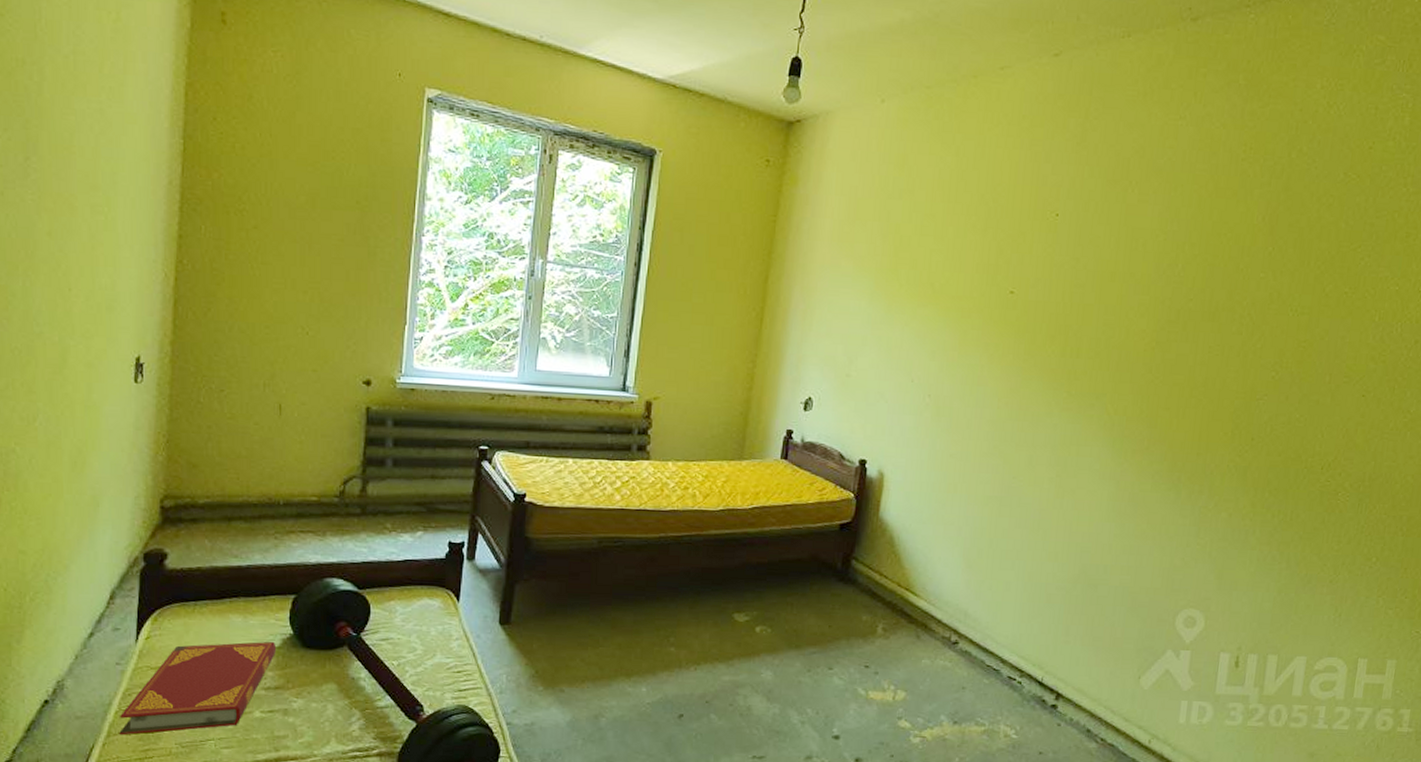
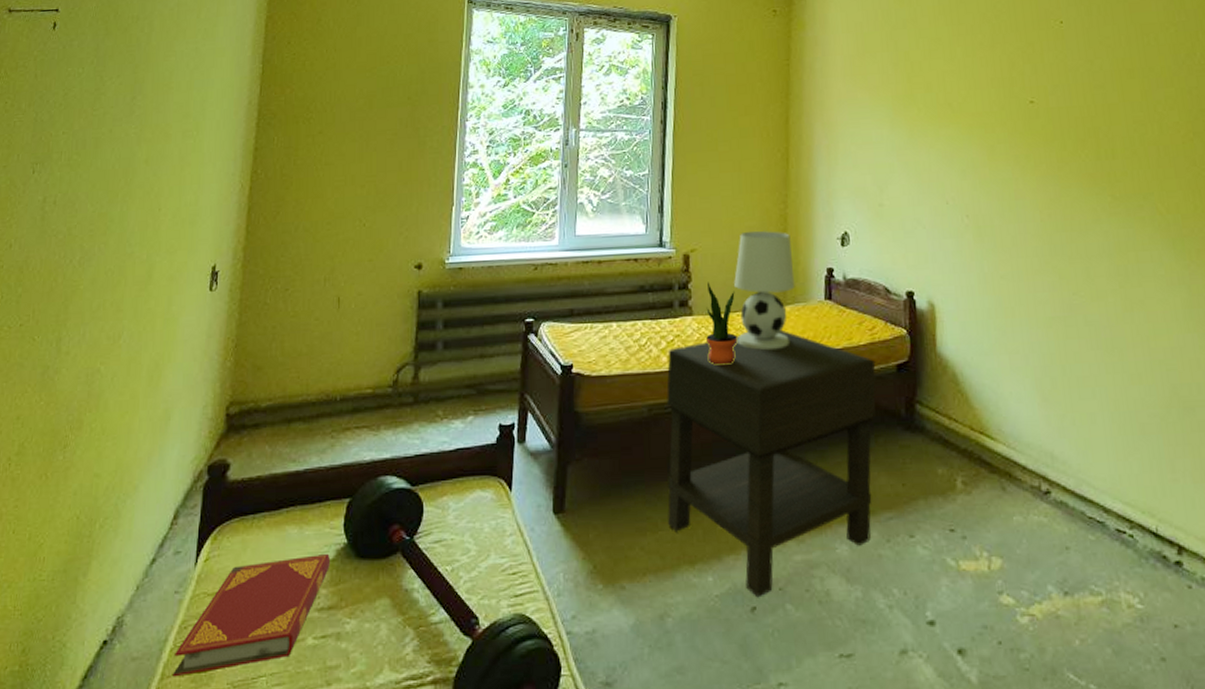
nightstand: none [609,481,821,708] -> present [666,329,876,598]
potted plant: none [661,430,694,509] -> present [706,282,738,365]
table lamp: none [691,386,755,499] -> present [734,231,795,350]

